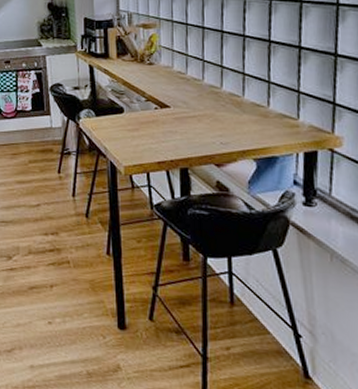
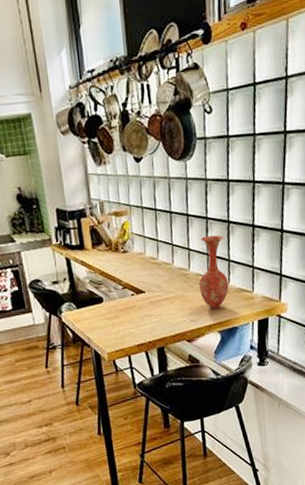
vase: none [233,54,268,134] -> present [199,235,229,310]

